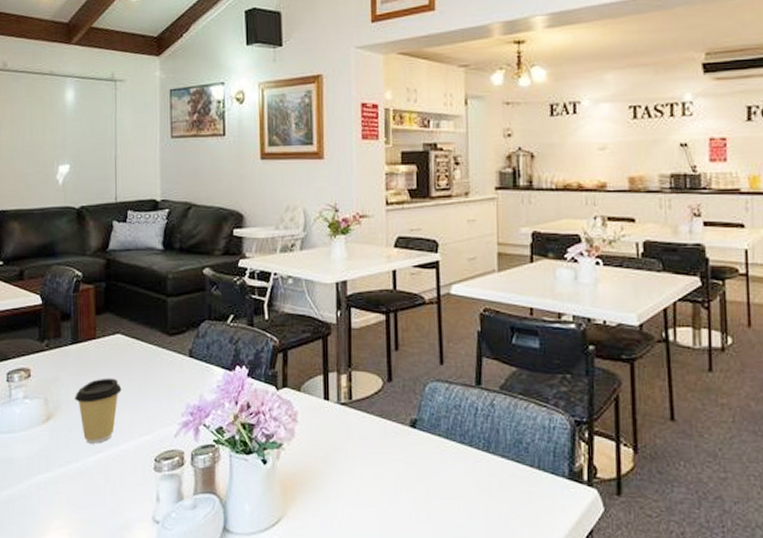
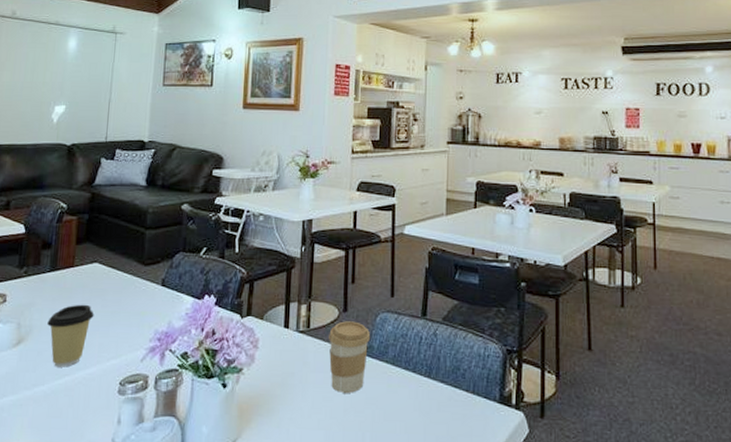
coffee cup: none [373,392,420,470] -> present [329,321,371,394]

